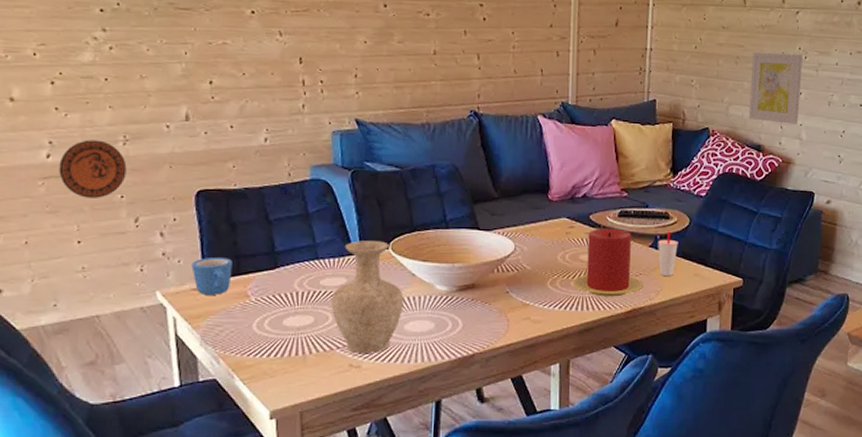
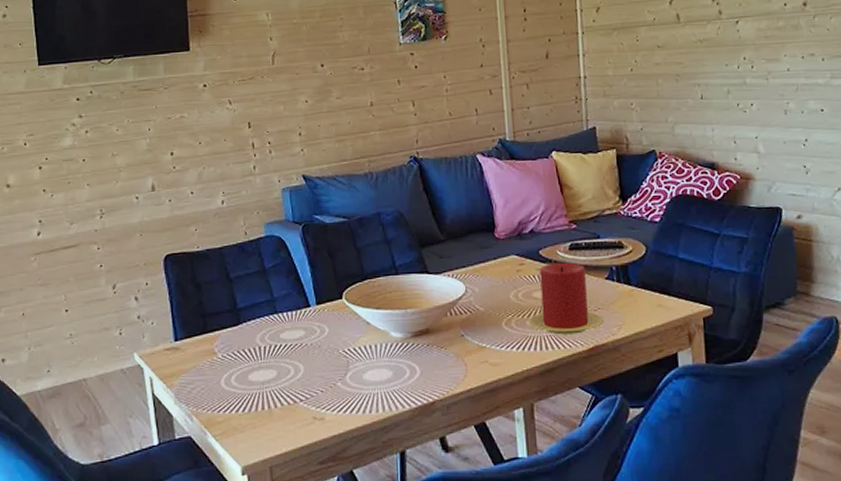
decorative plate: present [59,140,127,198] -> none [48,216,104,269]
mug: present [191,257,232,295] -> none [163,317,200,354]
vase: present [331,240,404,353] -> none [291,291,361,405]
cup: present [658,231,678,276] -> none [614,261,637,309]
wall art: present [749,51,803,124] -> none [693,64,753,138]

